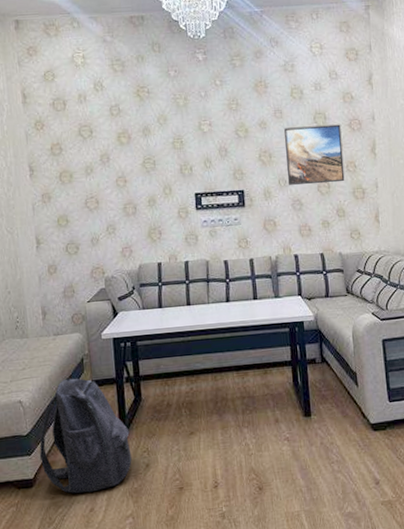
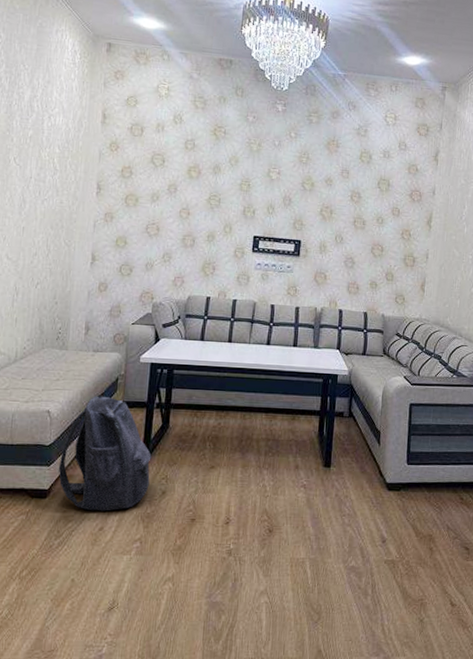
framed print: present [284,124,345,185] -> none [344,188,402,248]

